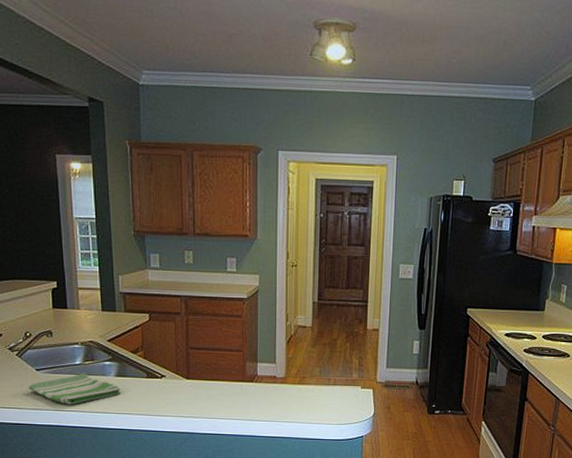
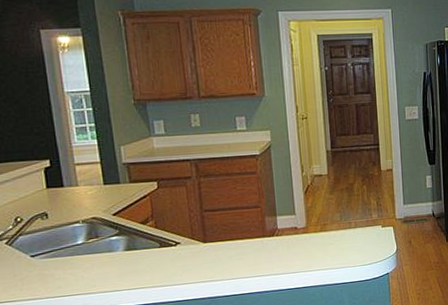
dish towel: present [28,373,121,405] -> none [22,252,132,289]

